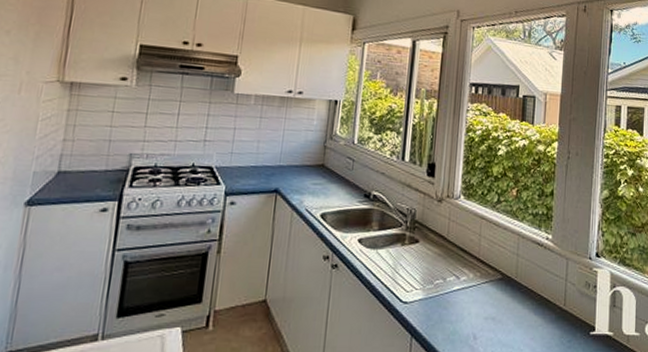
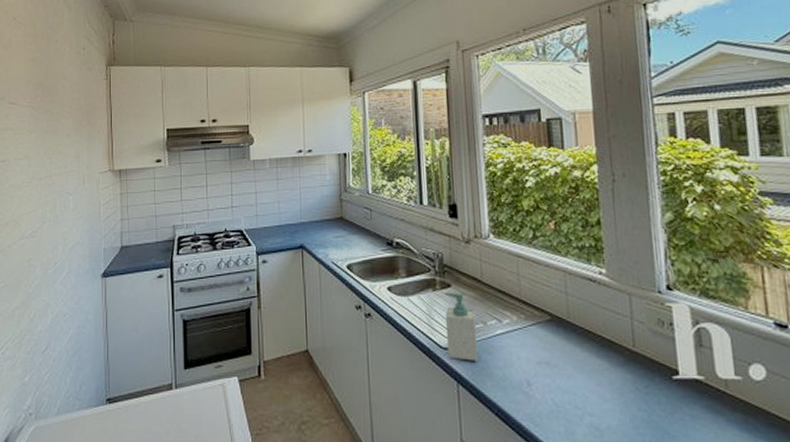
soap bottle: none [406,247,438,315] -> present [445,291,479,361]

